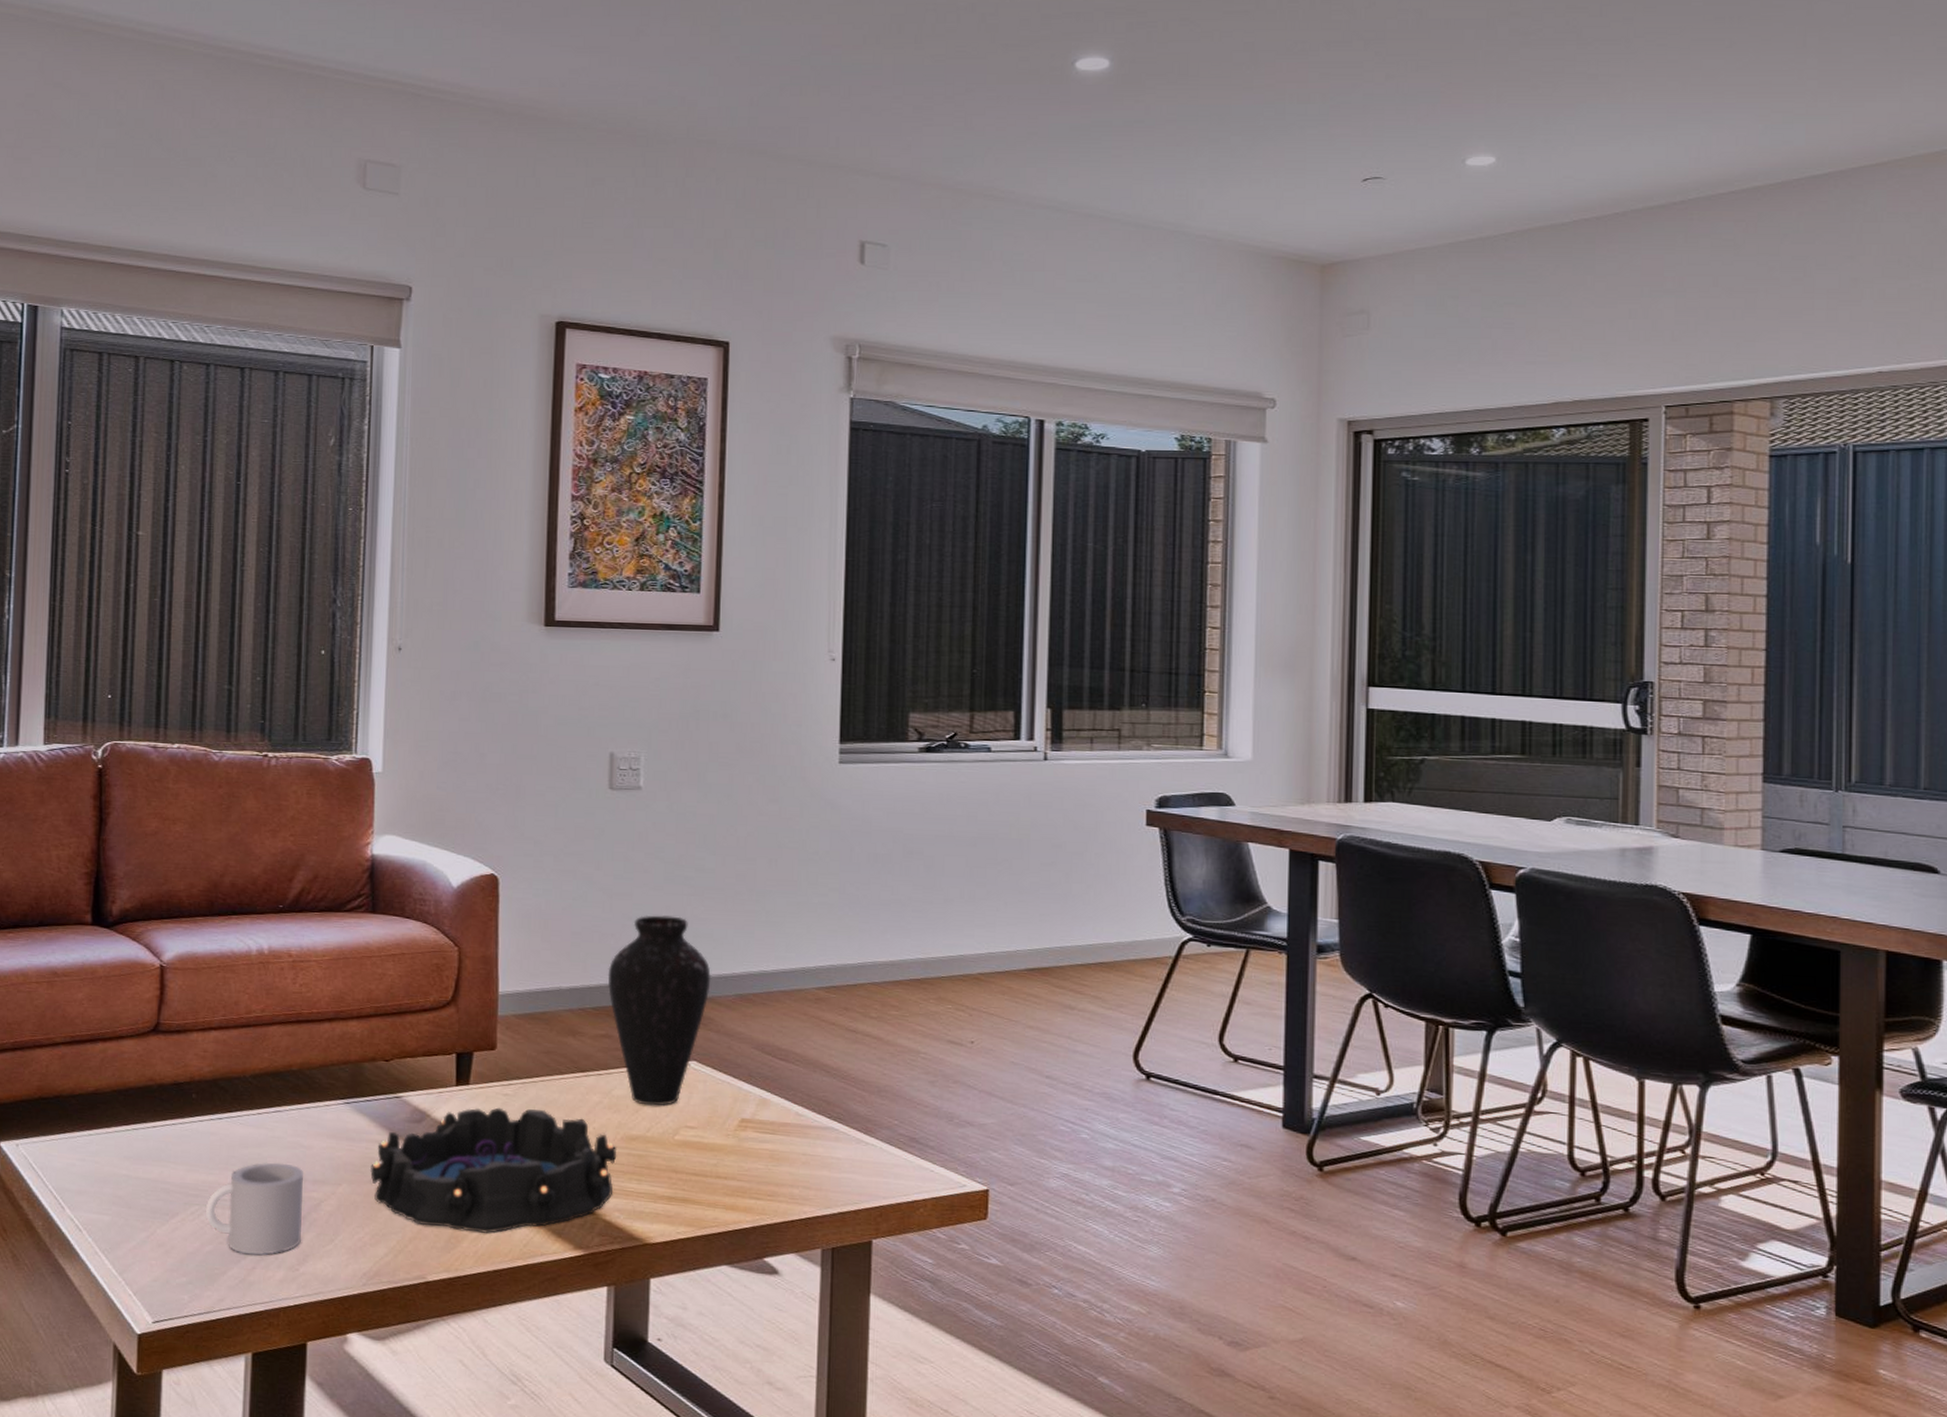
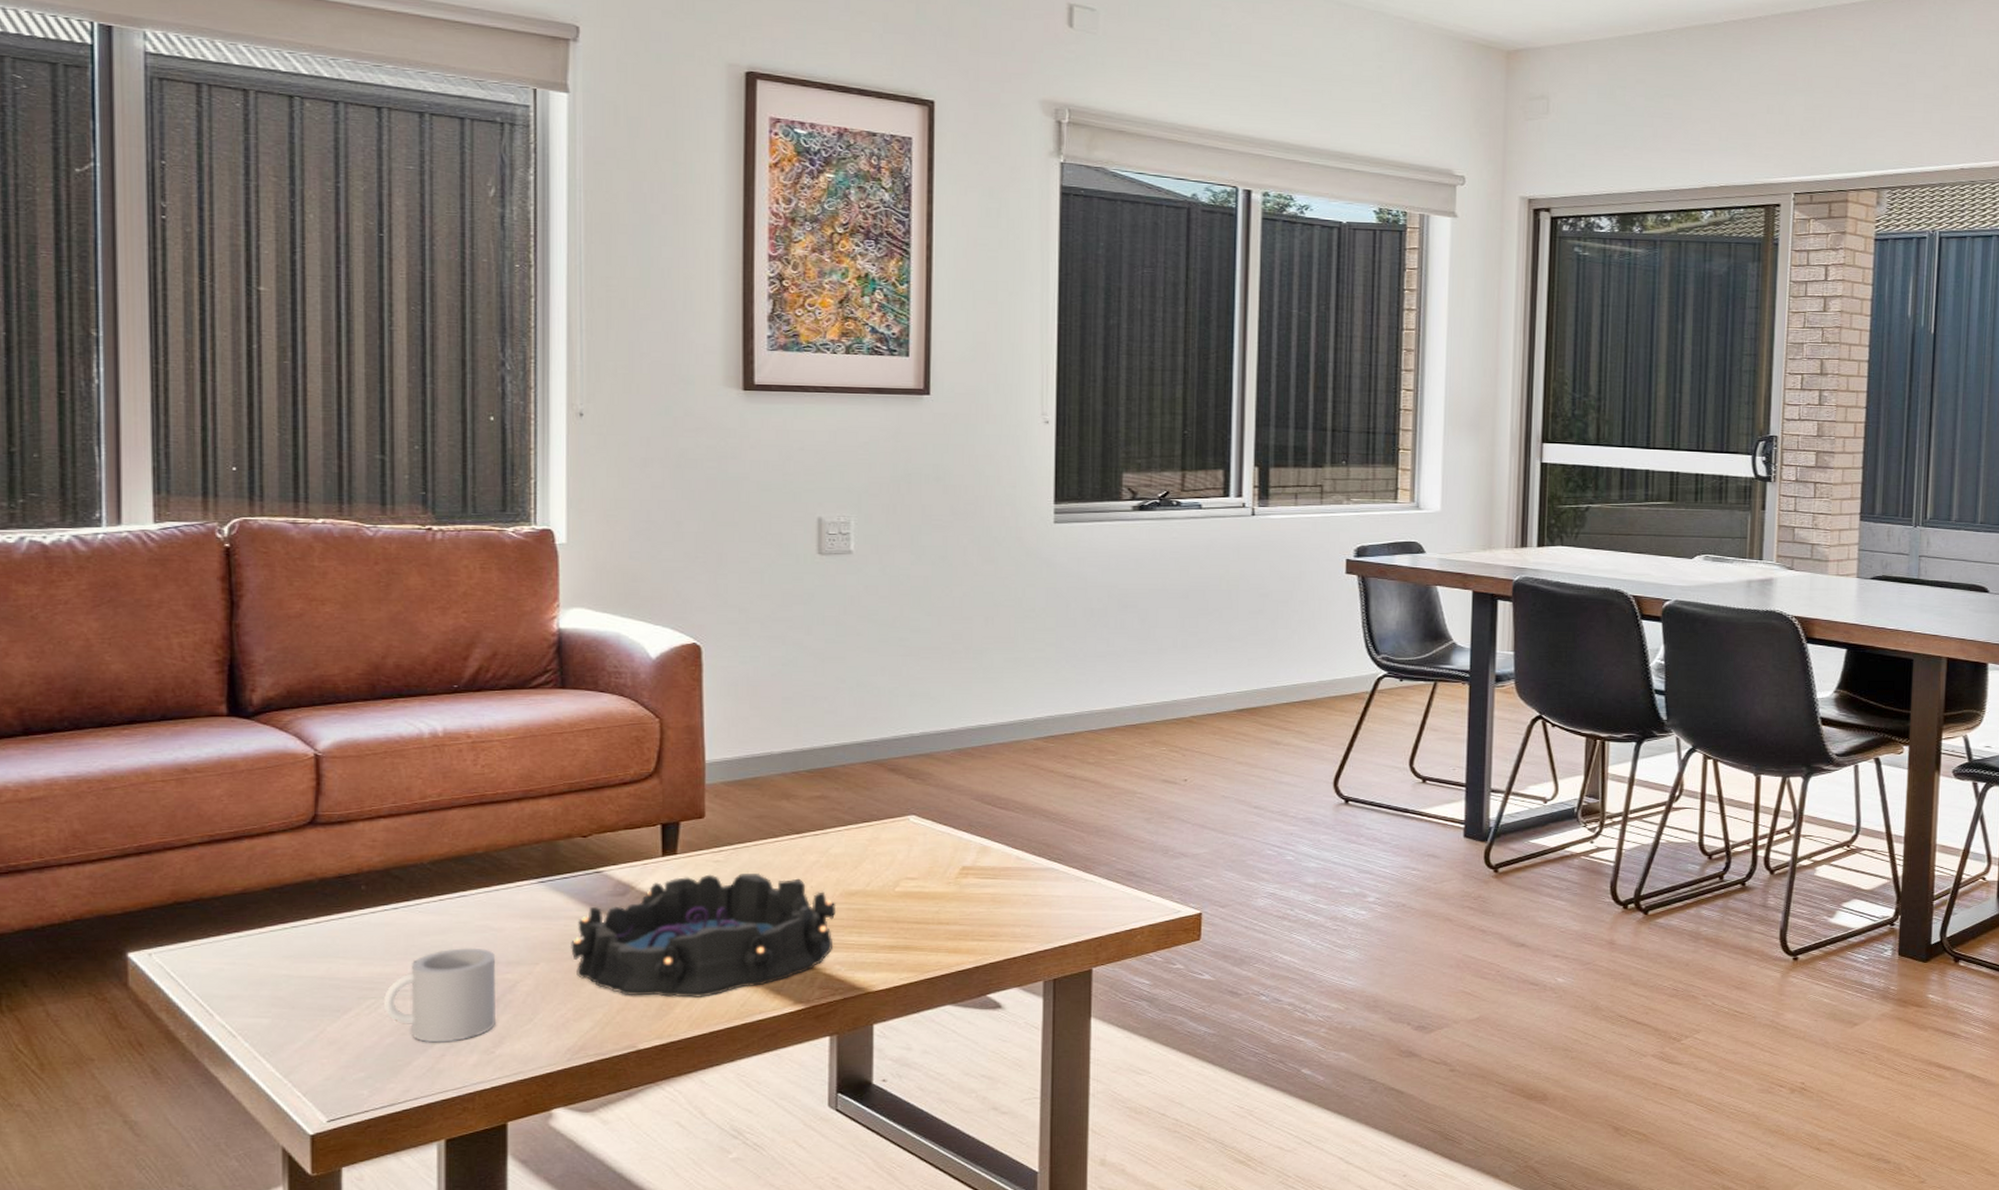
vase: present [607,915,711,1106] -> none [821,677,929,861]

